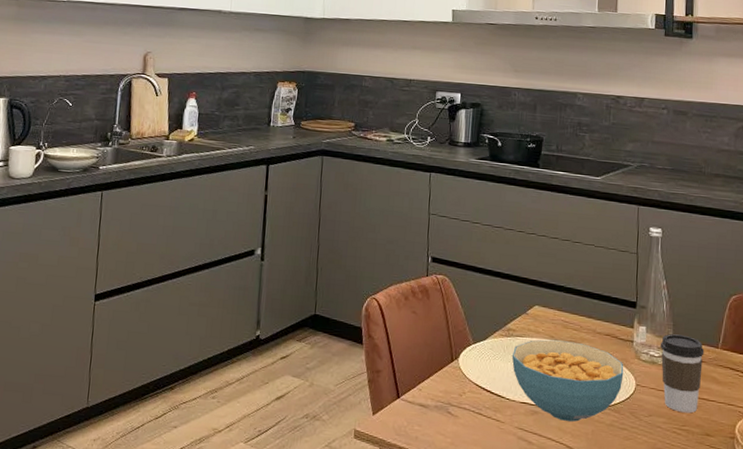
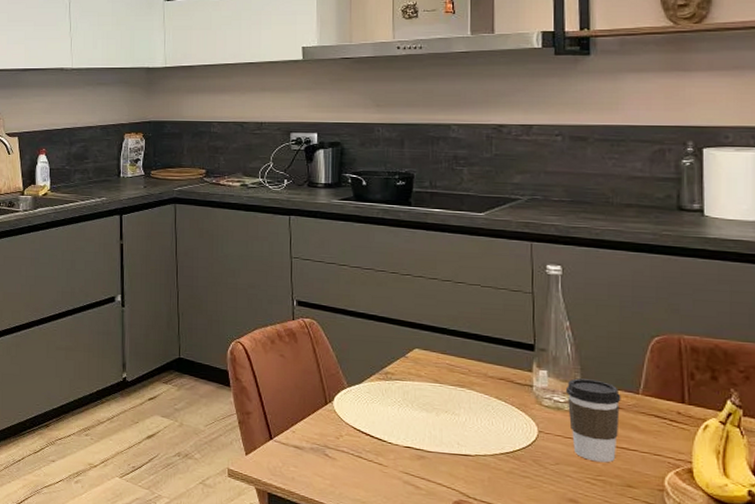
cereal bowl: present [511,339,624,422] -> none [391,383,523,468]

